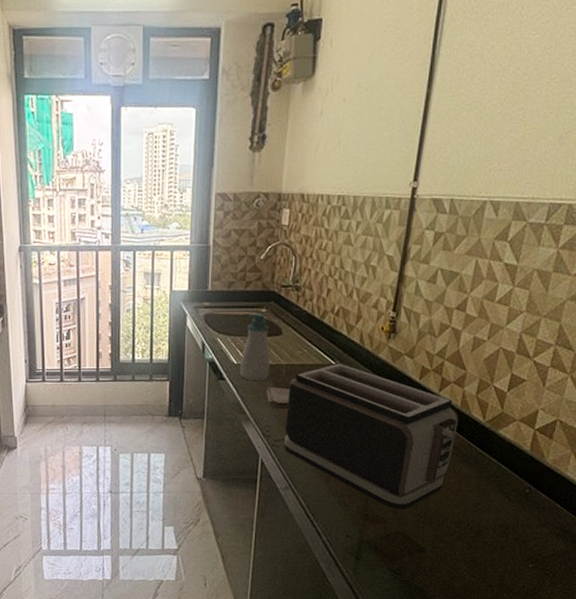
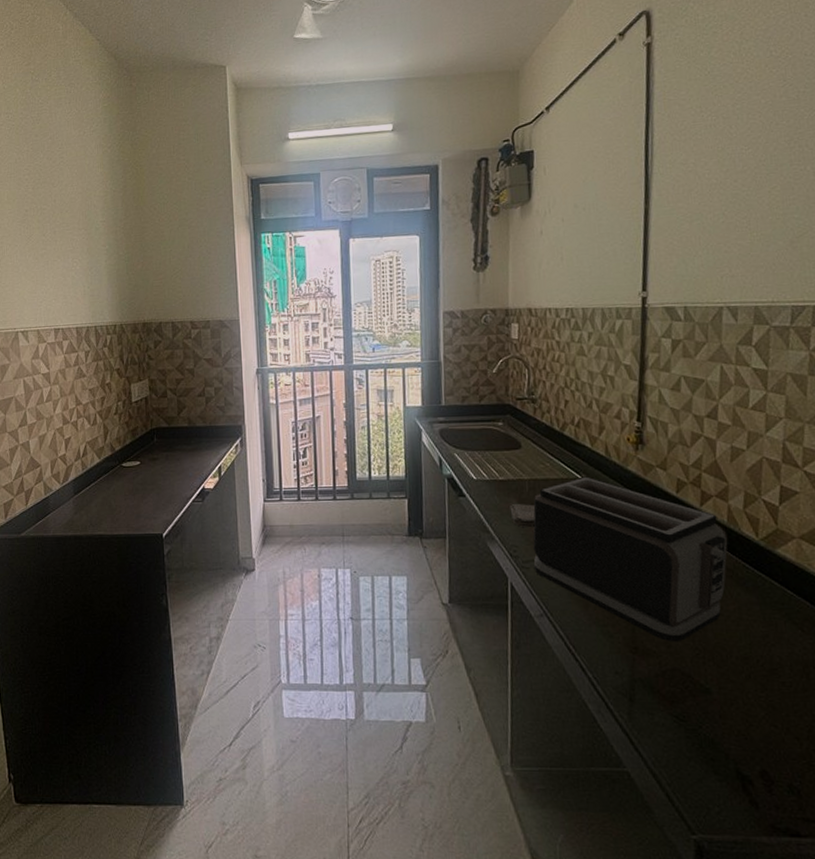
soap bottle: present [239,313,270,381] -> none [479,426,512,497]

